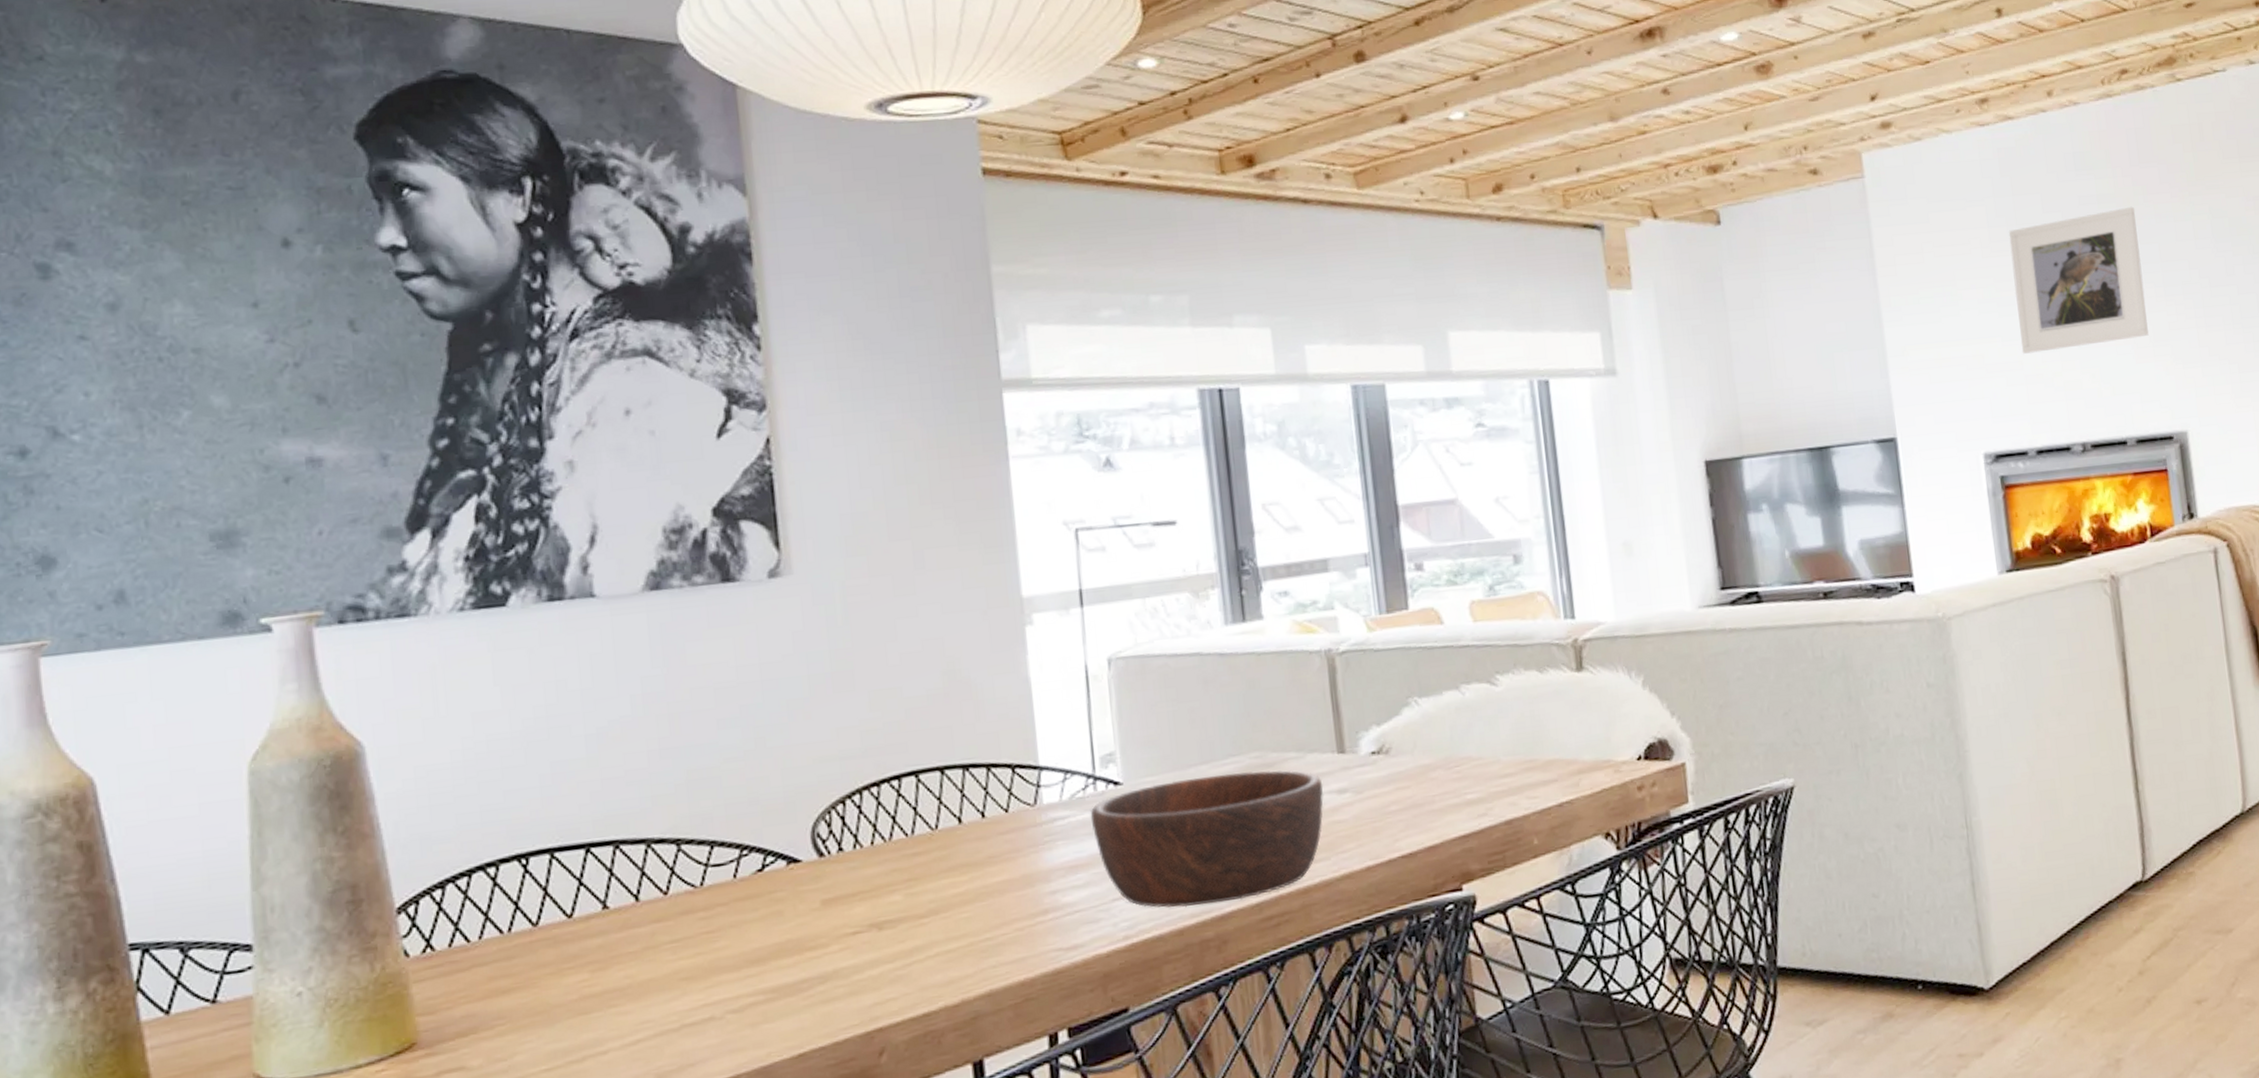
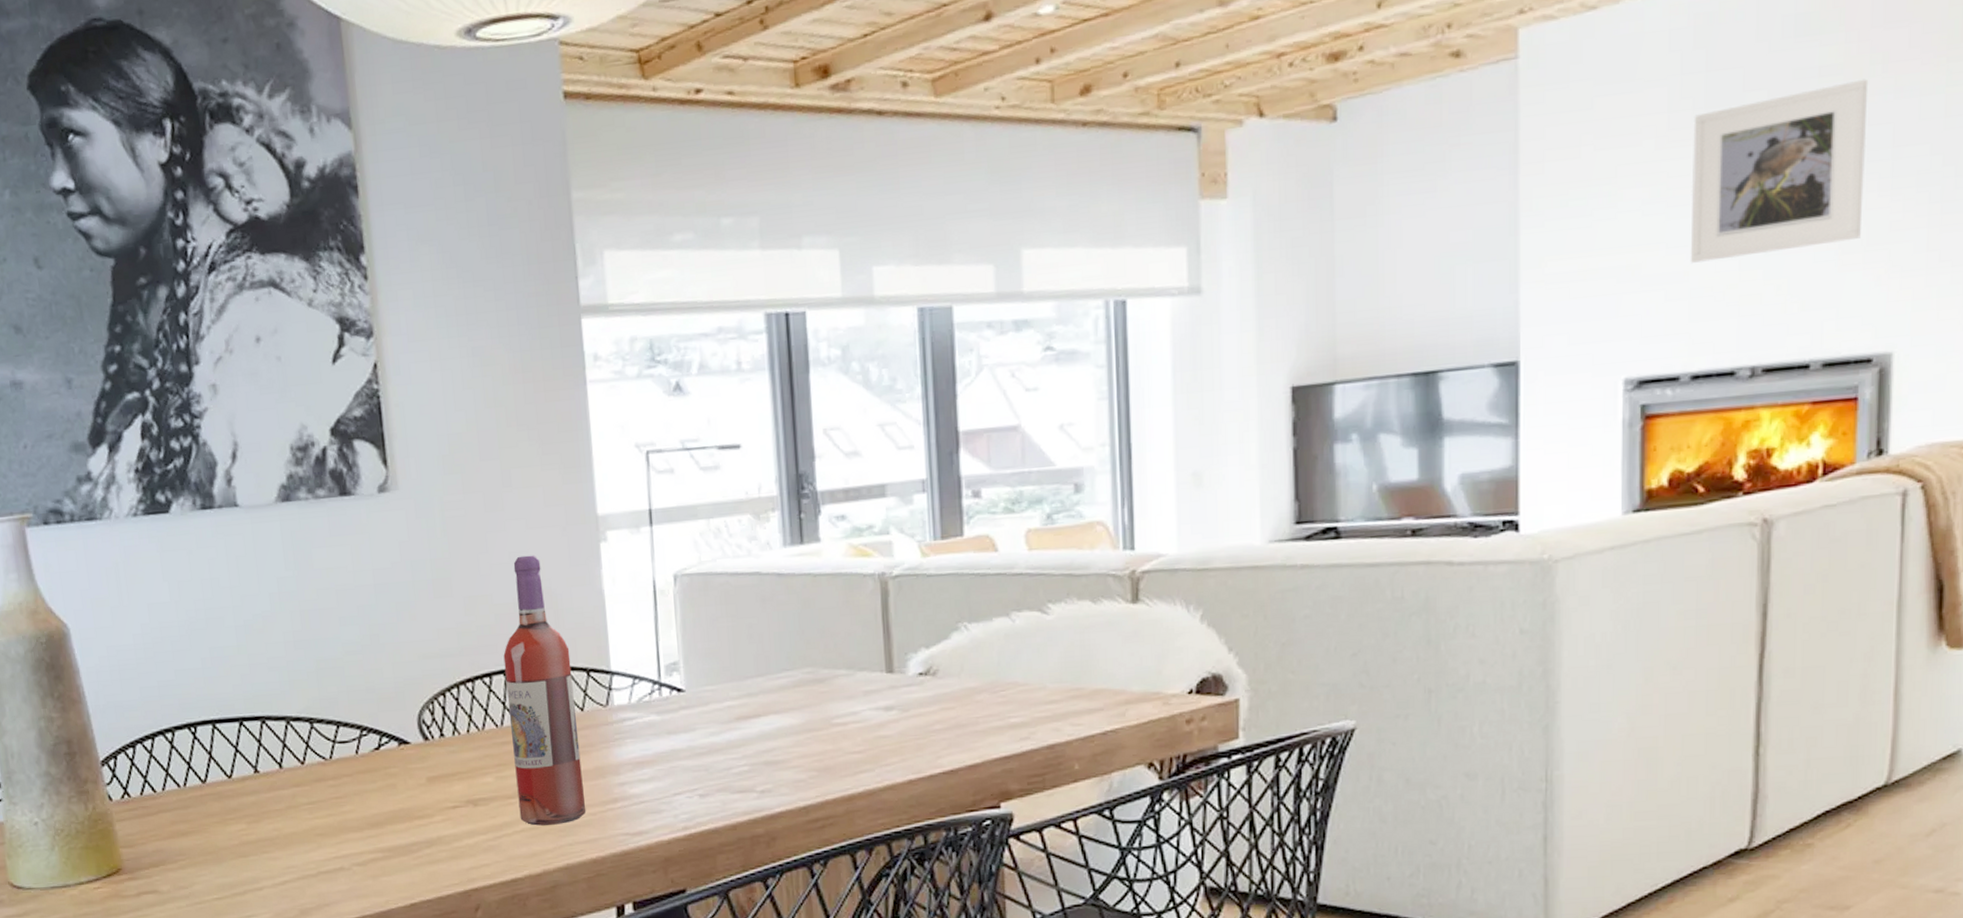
wine bottle: none [914,641,1012,948] -> present [503,555,586,826]
wooden bowl: present [1090,770,1324,908] -> none [655,685,872,806]

